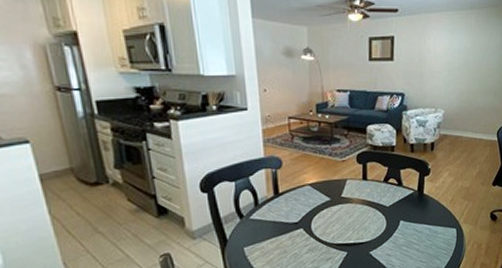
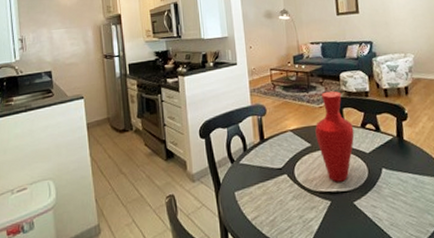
vase: none [336,144,376,235] -> present [315,91,355,182]

